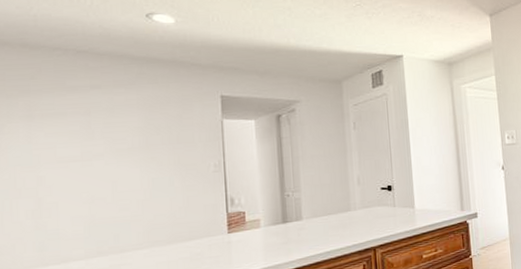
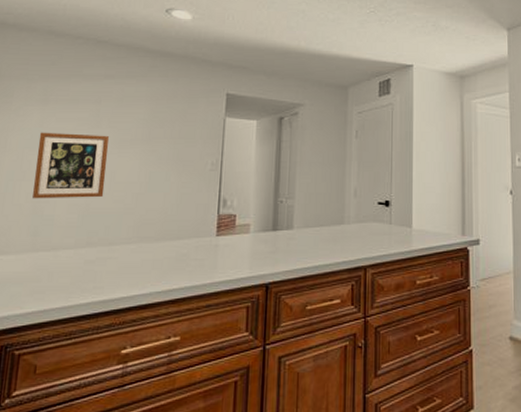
wall art: none [29,146,108,216] -> present [32,132,110,199]

